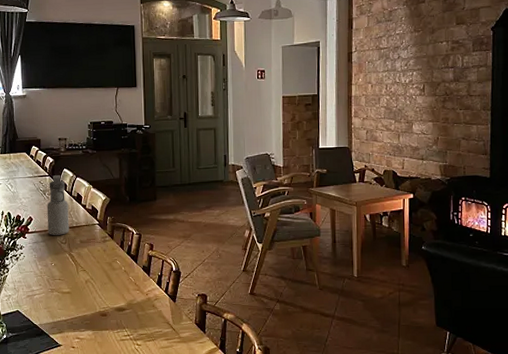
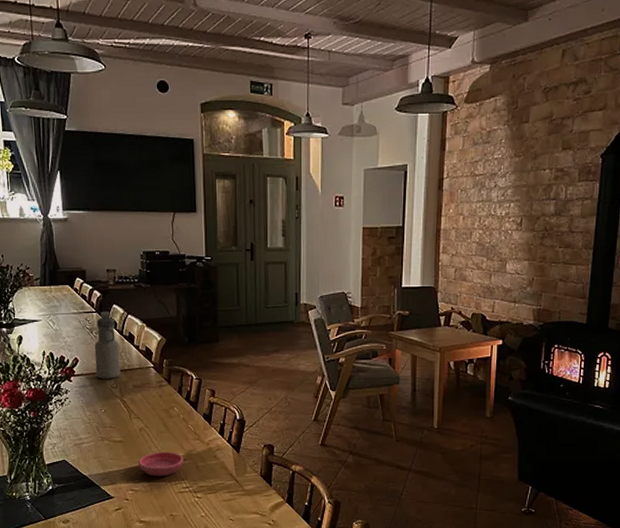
saucer: none [84,302,125,326] -> present [138,452,184,477]

